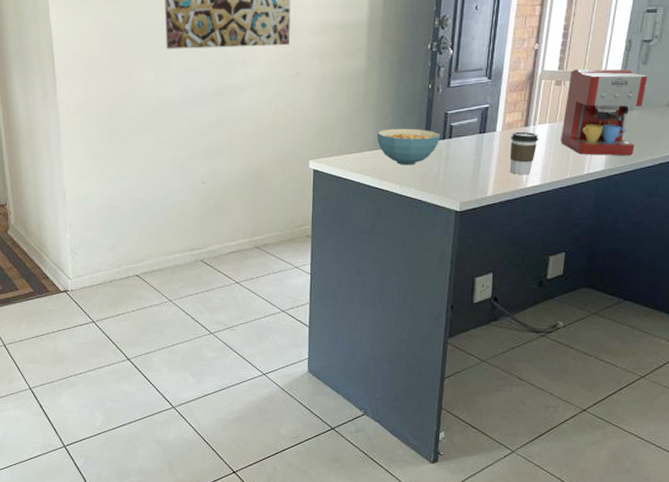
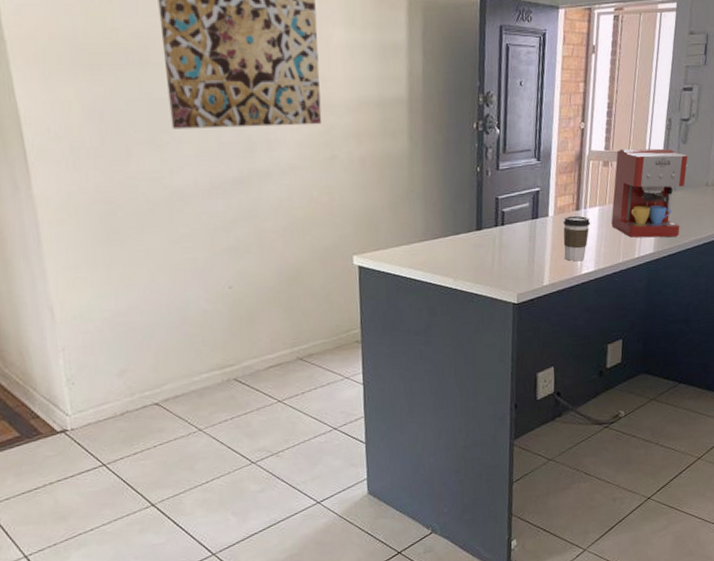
cereal bowl: present [377,128,441,165] -> none [426,216,493,257]

